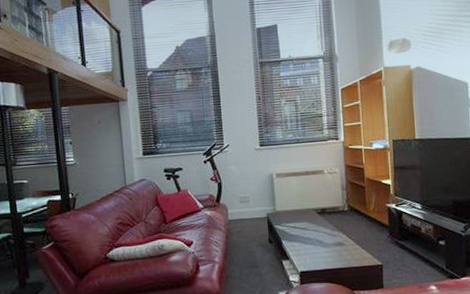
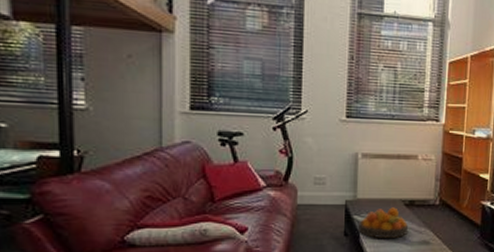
fruit bowl: none [280,216,323,243] -> present [358,207,409,238]

